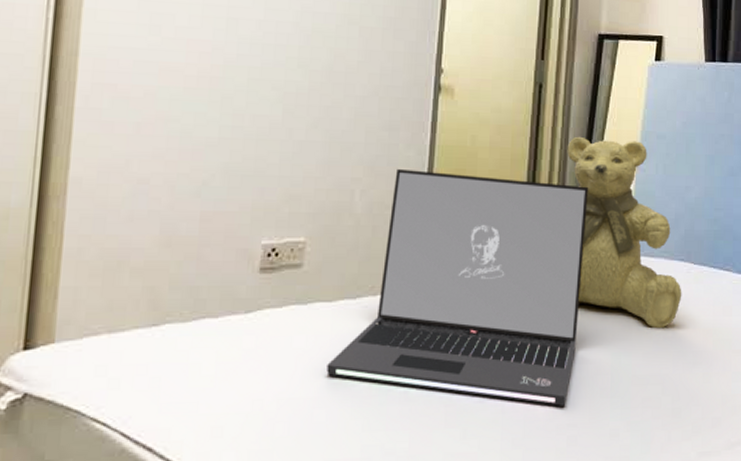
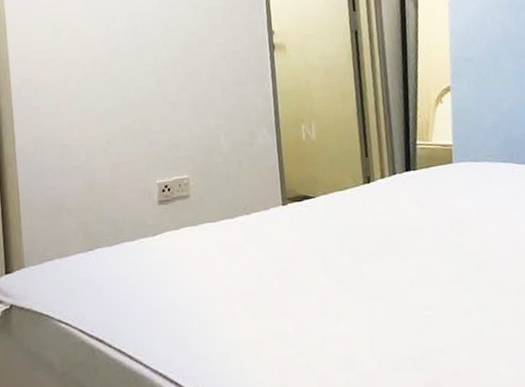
laptop: present [326,168,589,406] -> none [220,109,421,292]
teddy bear: present [567,136,682,329] -> none [387,66,510,222]

